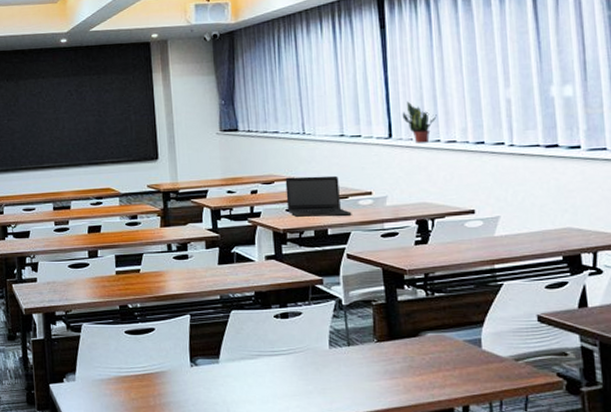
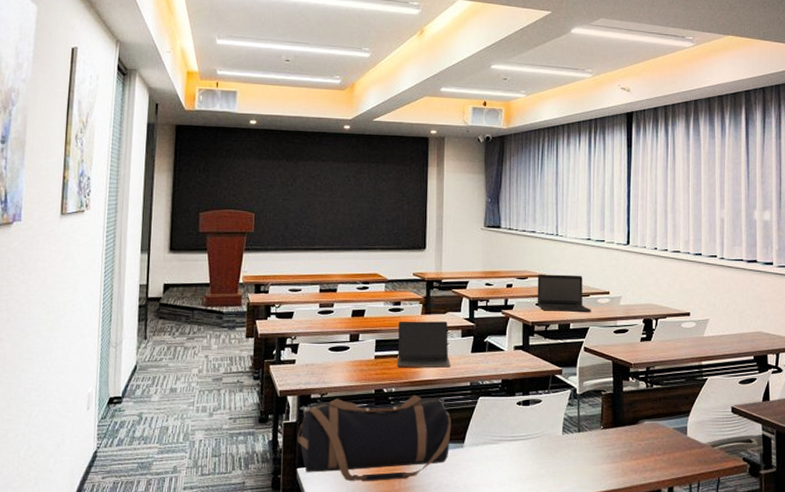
duffel bag: none [46,310,204,398] -> present [297,395,452,482]
laptop: none [137,233,197,283] -> present [397,321,451,368]
potted plant: present [402,101,437,143] -> none [639,213,667,251]

